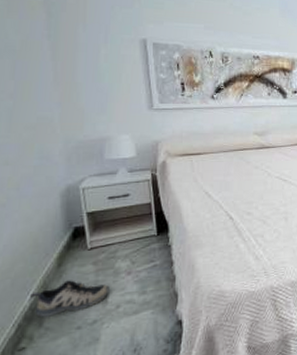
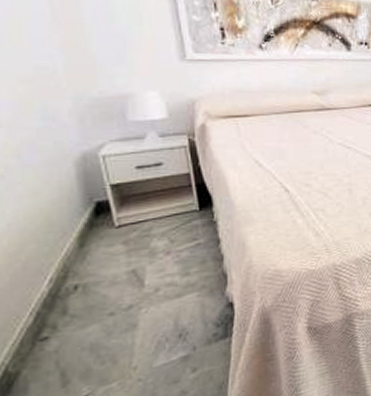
shoe: present [30,280,110,318] -> none [49,262,146,304]

